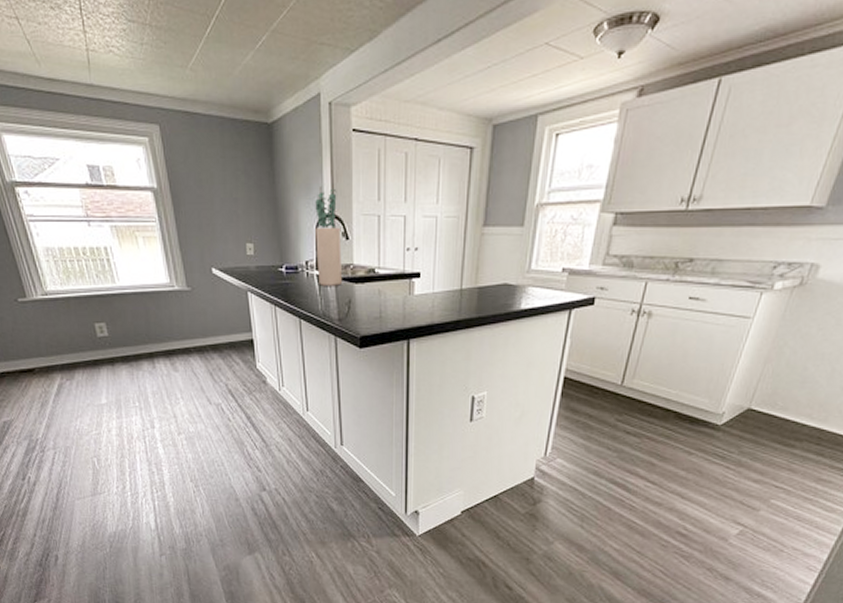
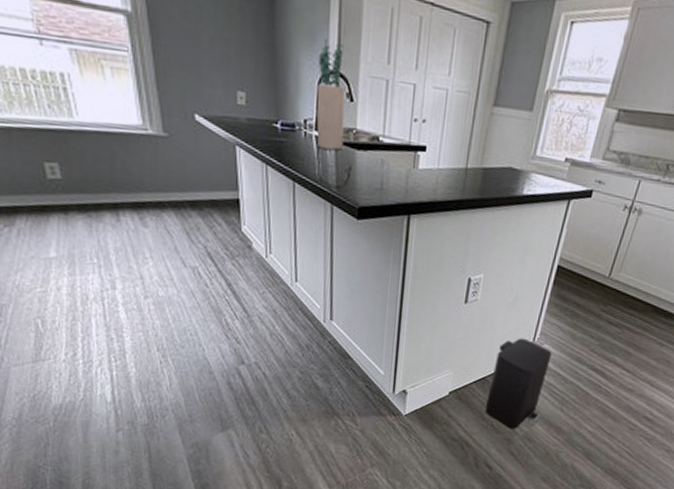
pedal bin: none [500,453,566,548] -> present [485,338,552,429]

